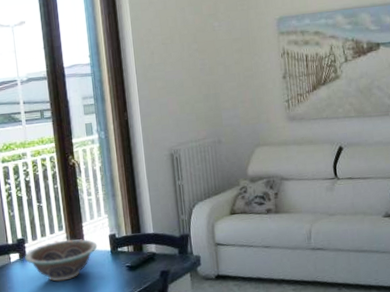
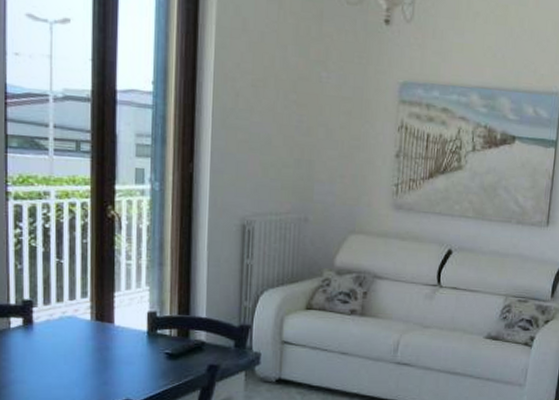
decorative bowl: present [25,239,98,282] -> none [31,310,131,360]

